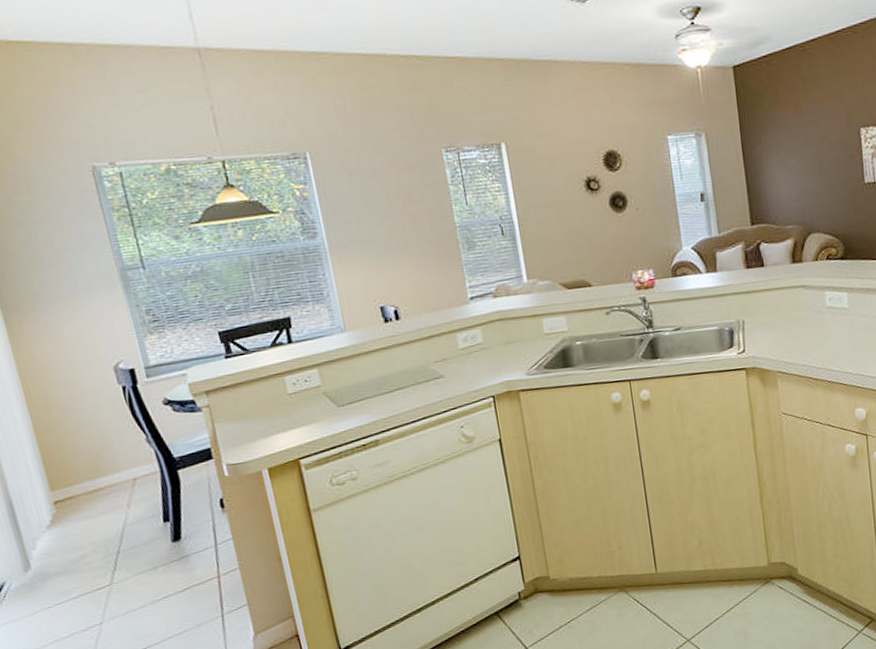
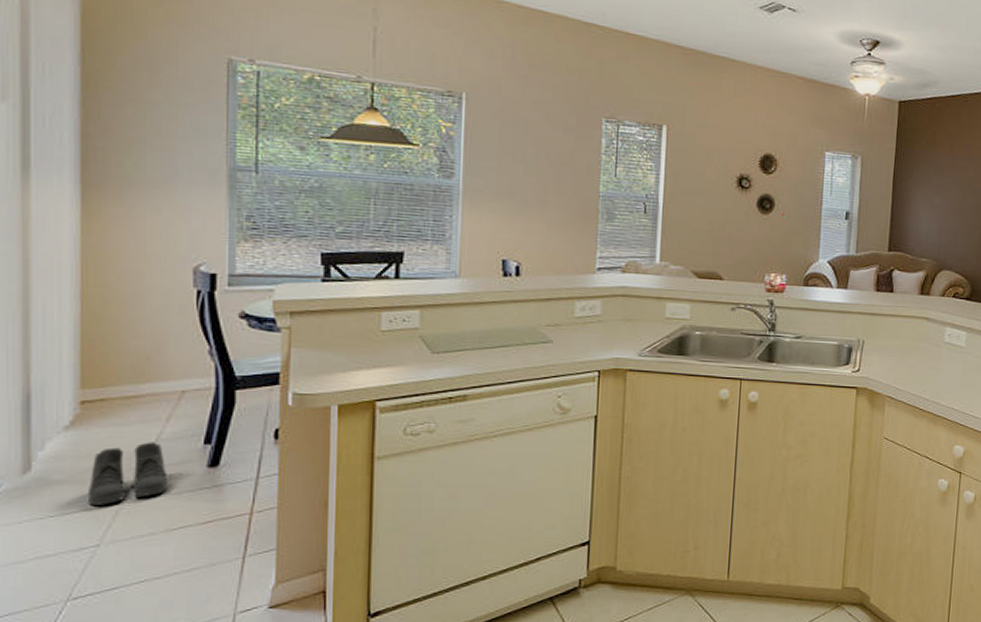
boots: none [77,527,145,590] -> present [89,442,169,505]

